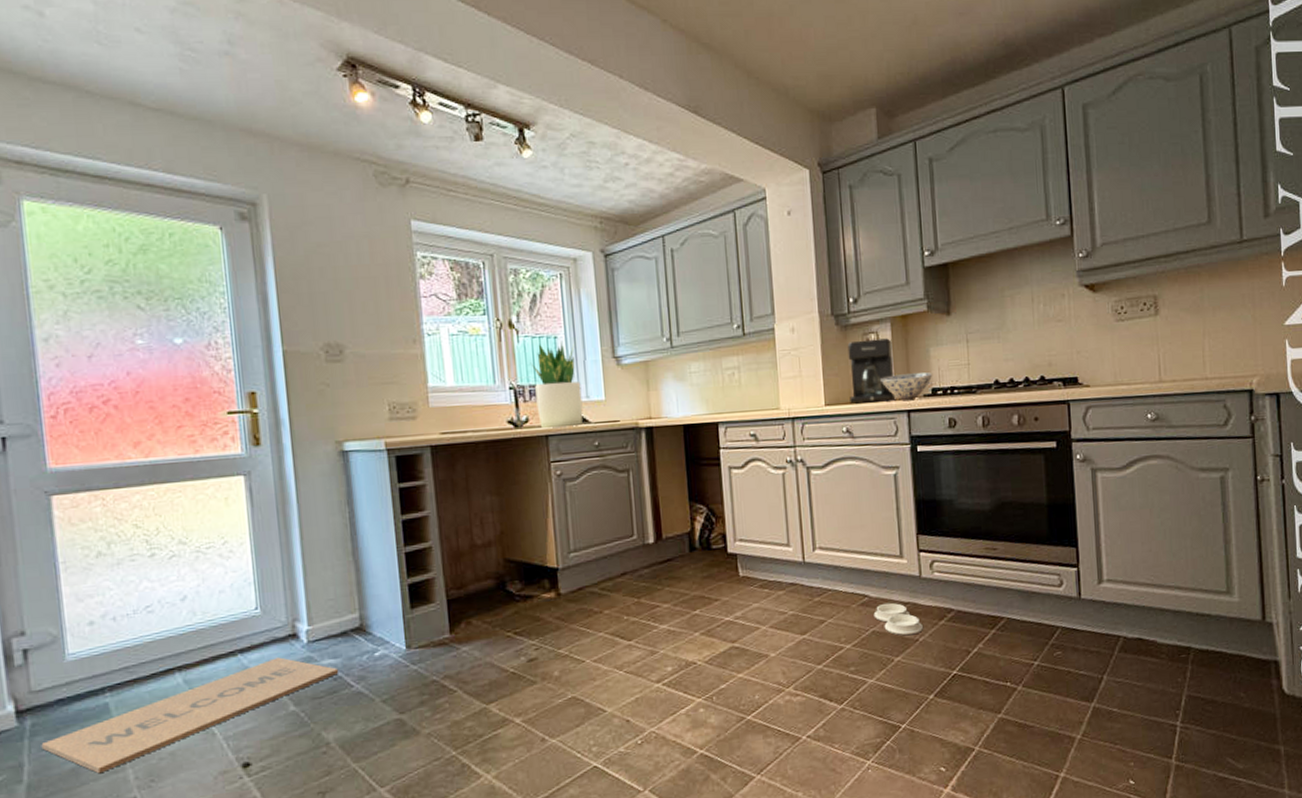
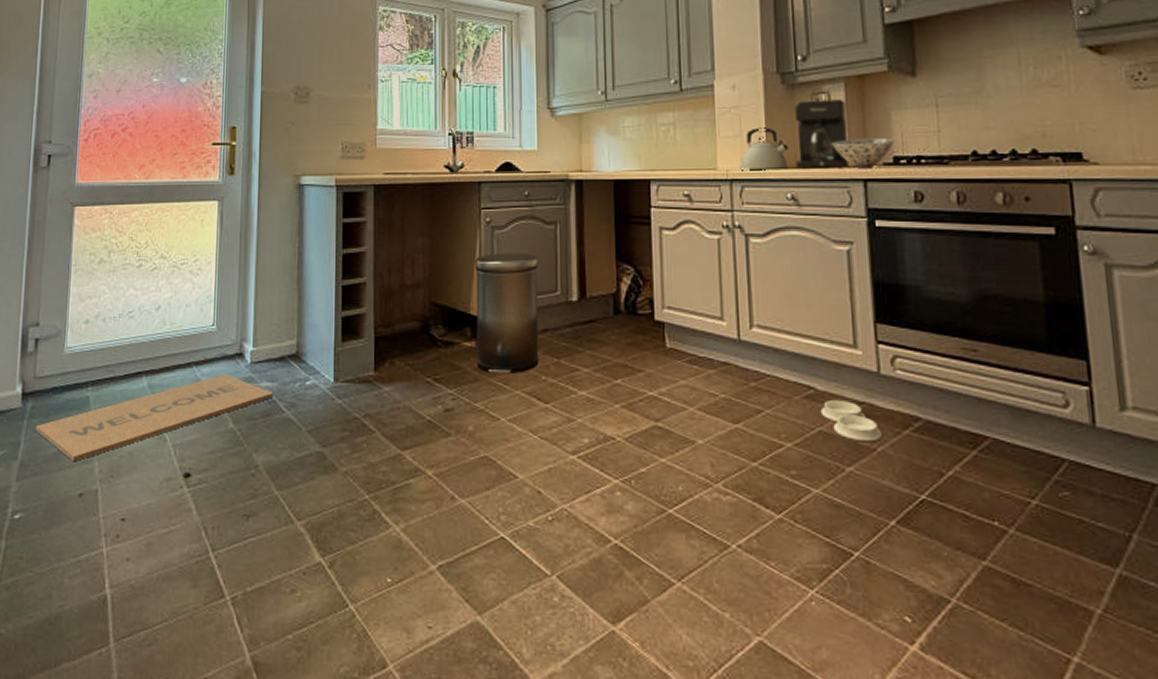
planter: present [530,341,583,429] -> none [469,91,516,176]
pedal bin: none [548,502,620,621] -> present [475,253,539,375]
kettle: none [800,367,843,408] -> present [740,127,789,170]

